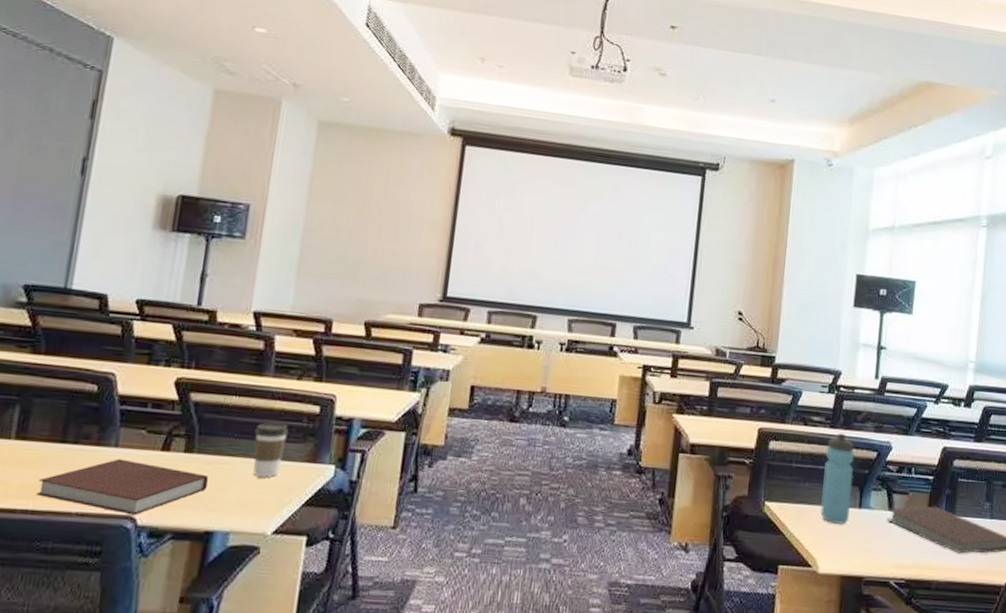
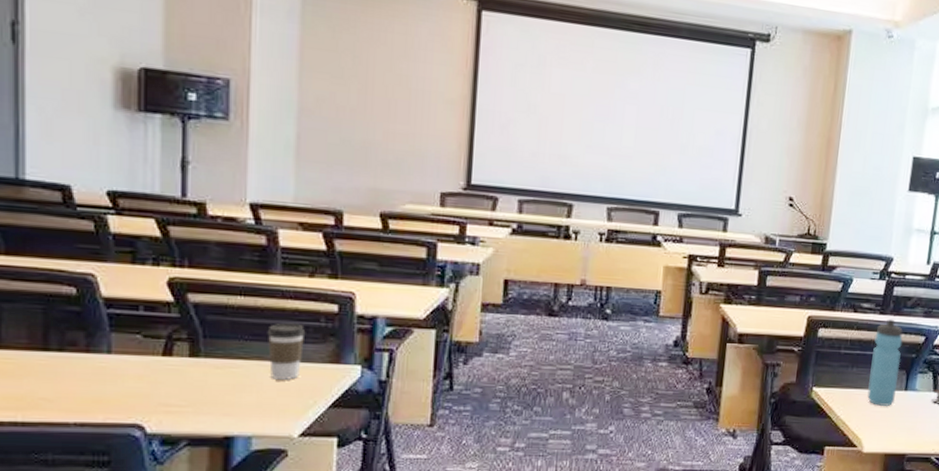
notebook: present [35,459,209,515] -> none [23,365,222,423]

